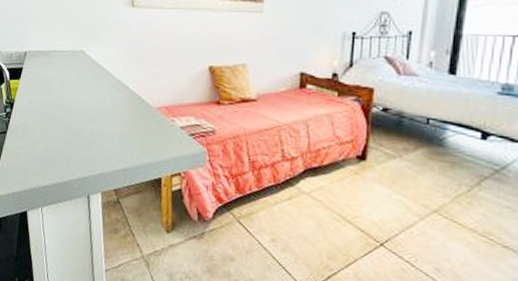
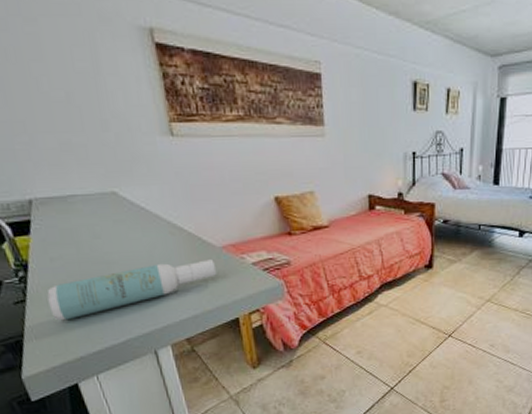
spray bottle: none [21,116,150,154] -> present [47,259,217,321]

